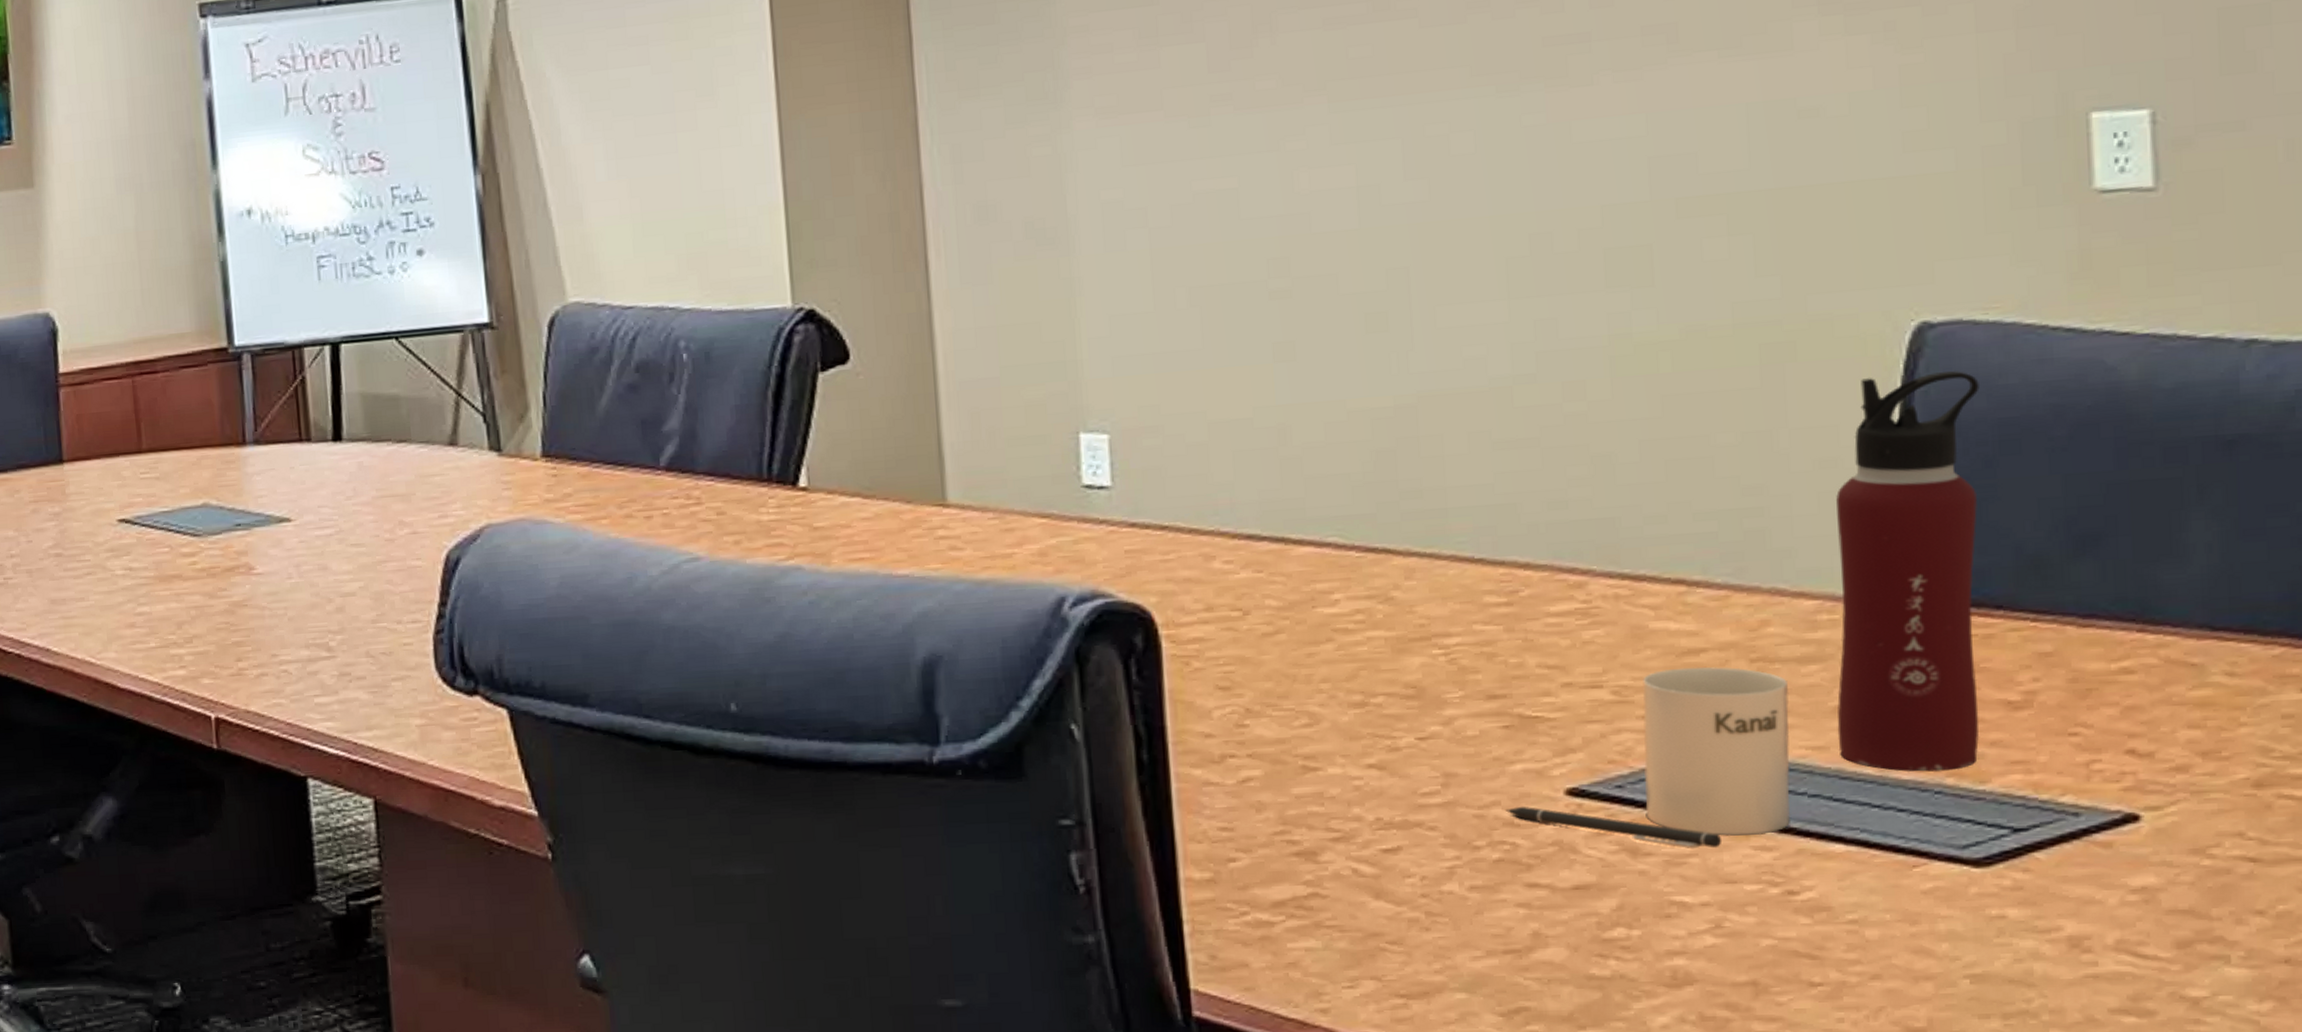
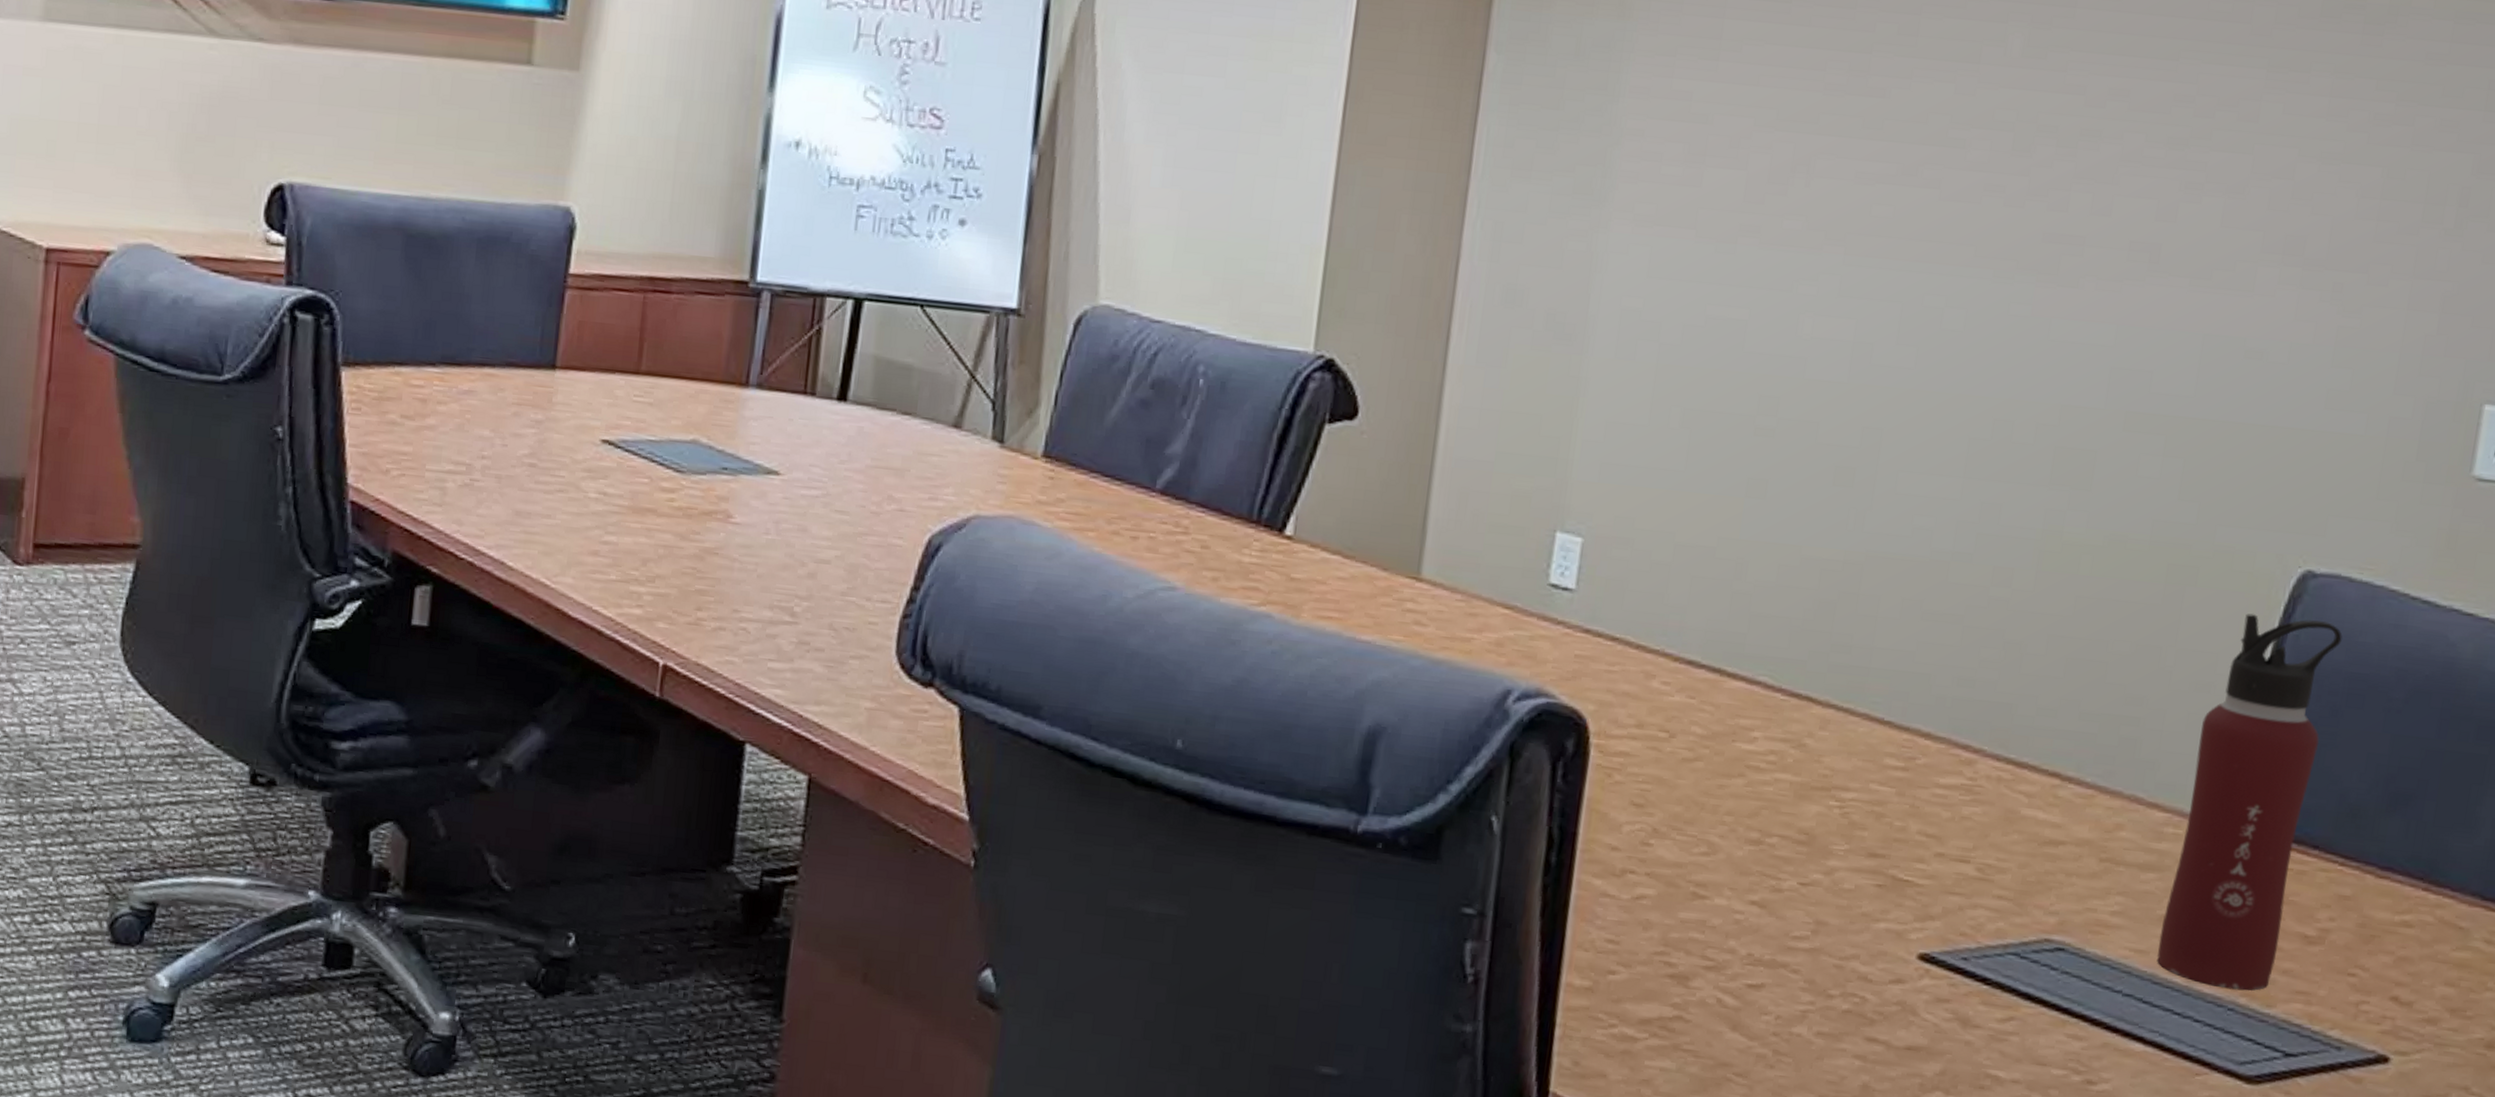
pen: present [1506,806,1723,849] -> none [1863,963,2042,1031]
mug: present [1642,667,1791,836] -> none [1982,855,2127,1024]

